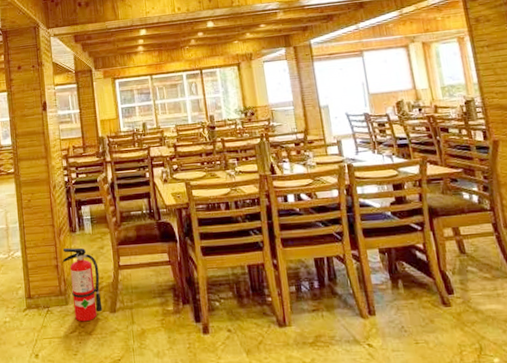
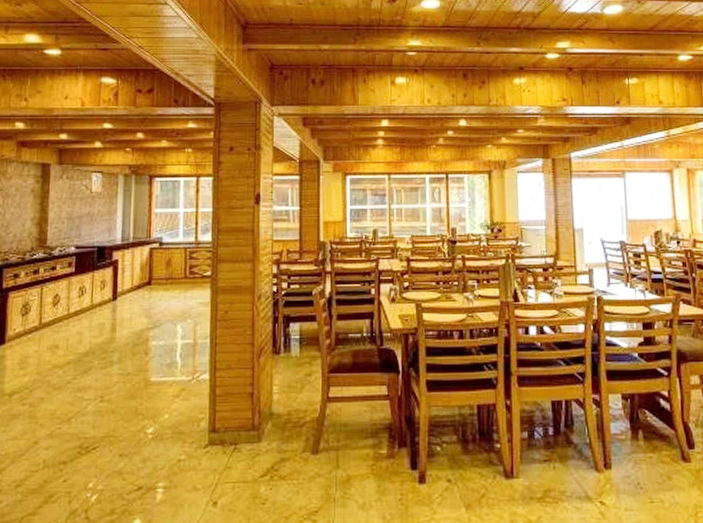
fire extinguisher: present [62,247,103,322] -> none [259,373,303,464]

